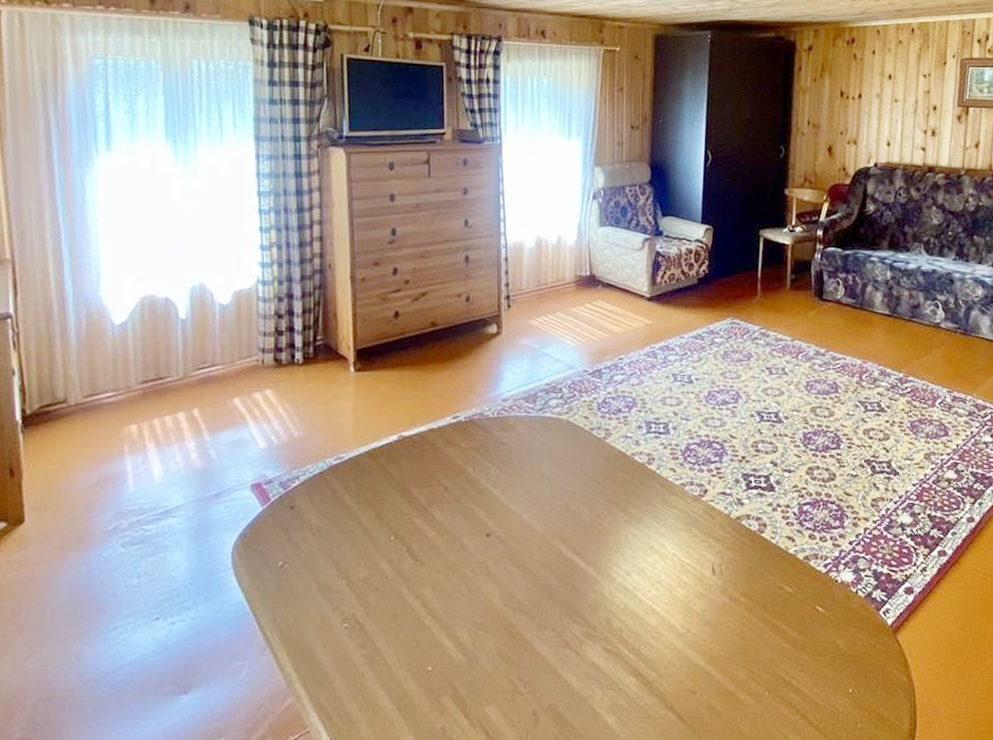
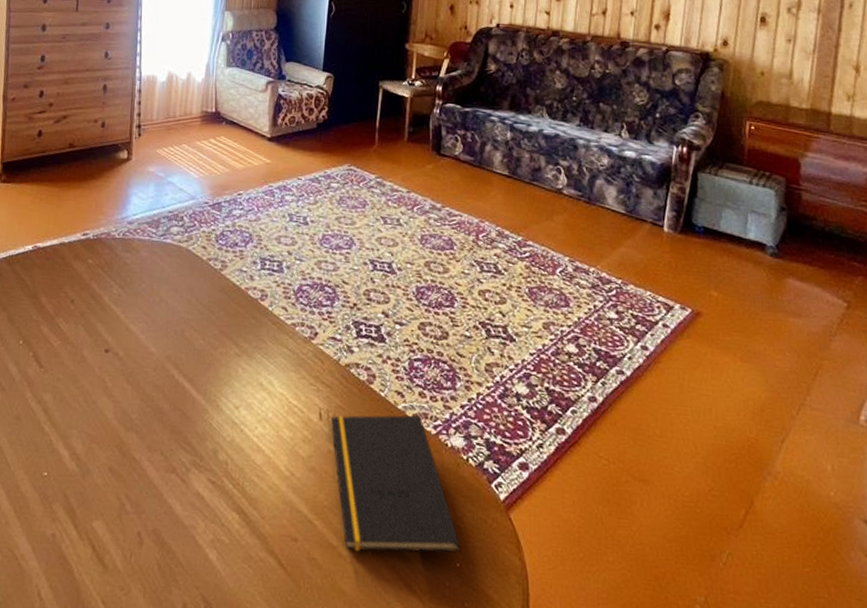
notepad: none [723,557,853,695] -> present [330,415,461,553]

